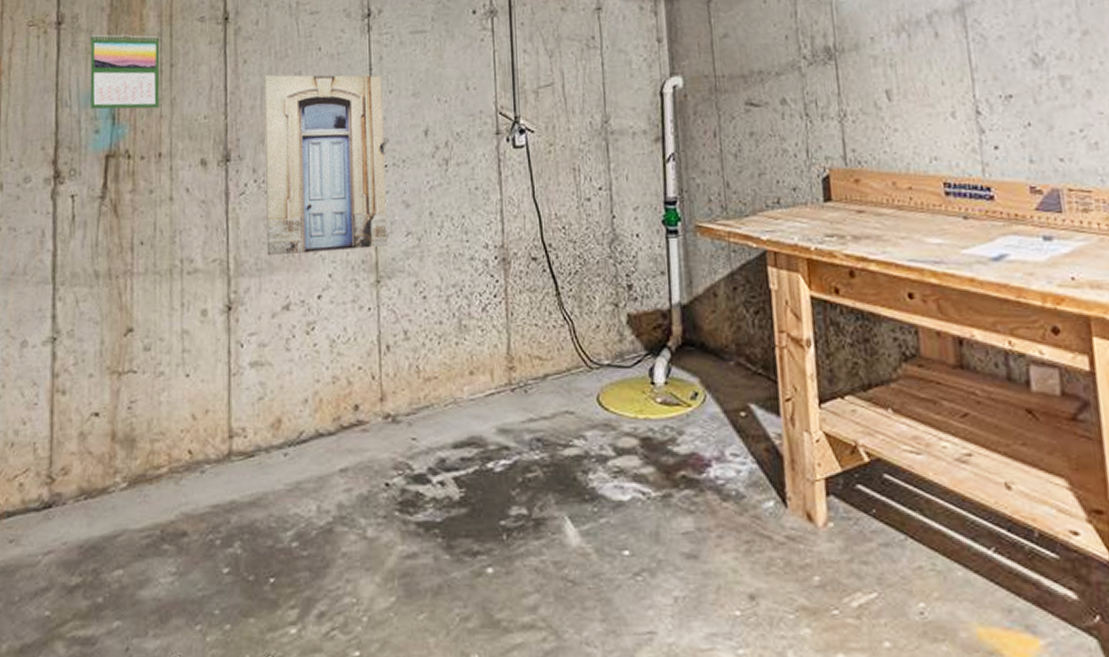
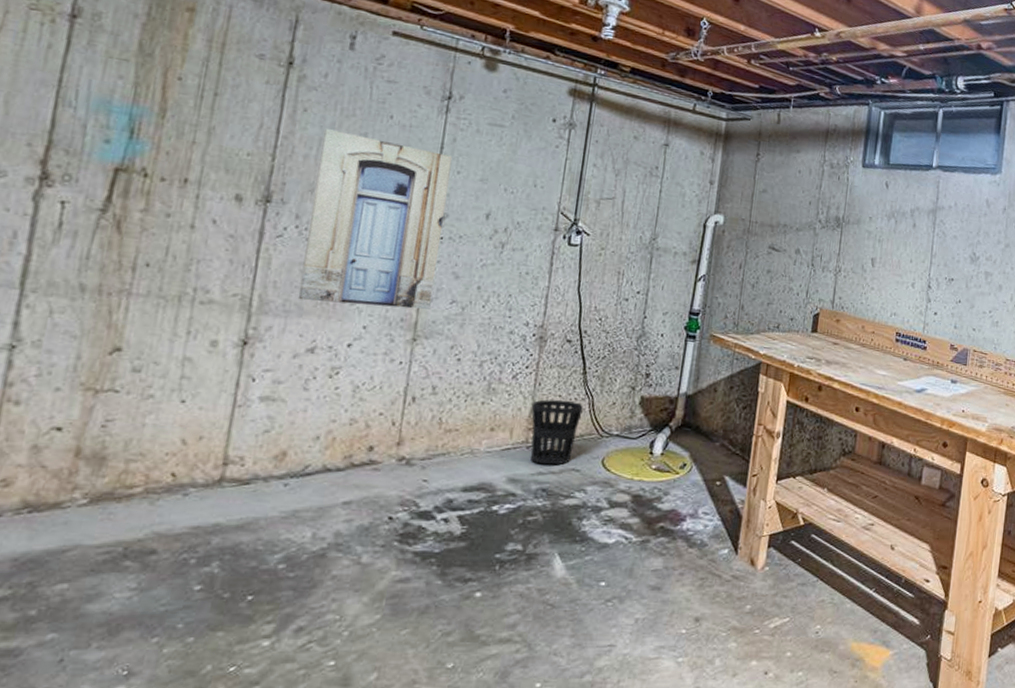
calendar: present [90,34,160,110] -> none [102,39,205,134]
wastebasket: none [507,330,564,409] -> present [530,399,583,465]

